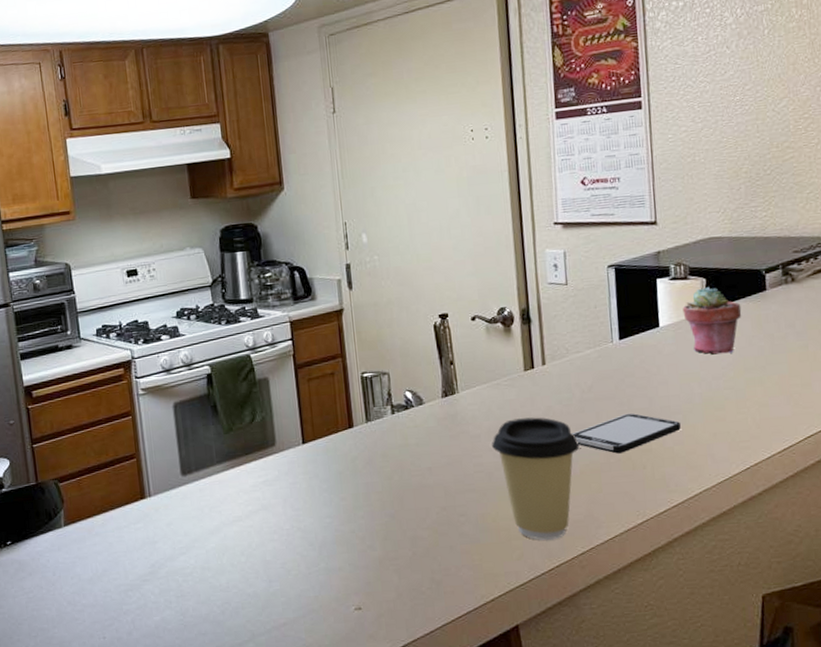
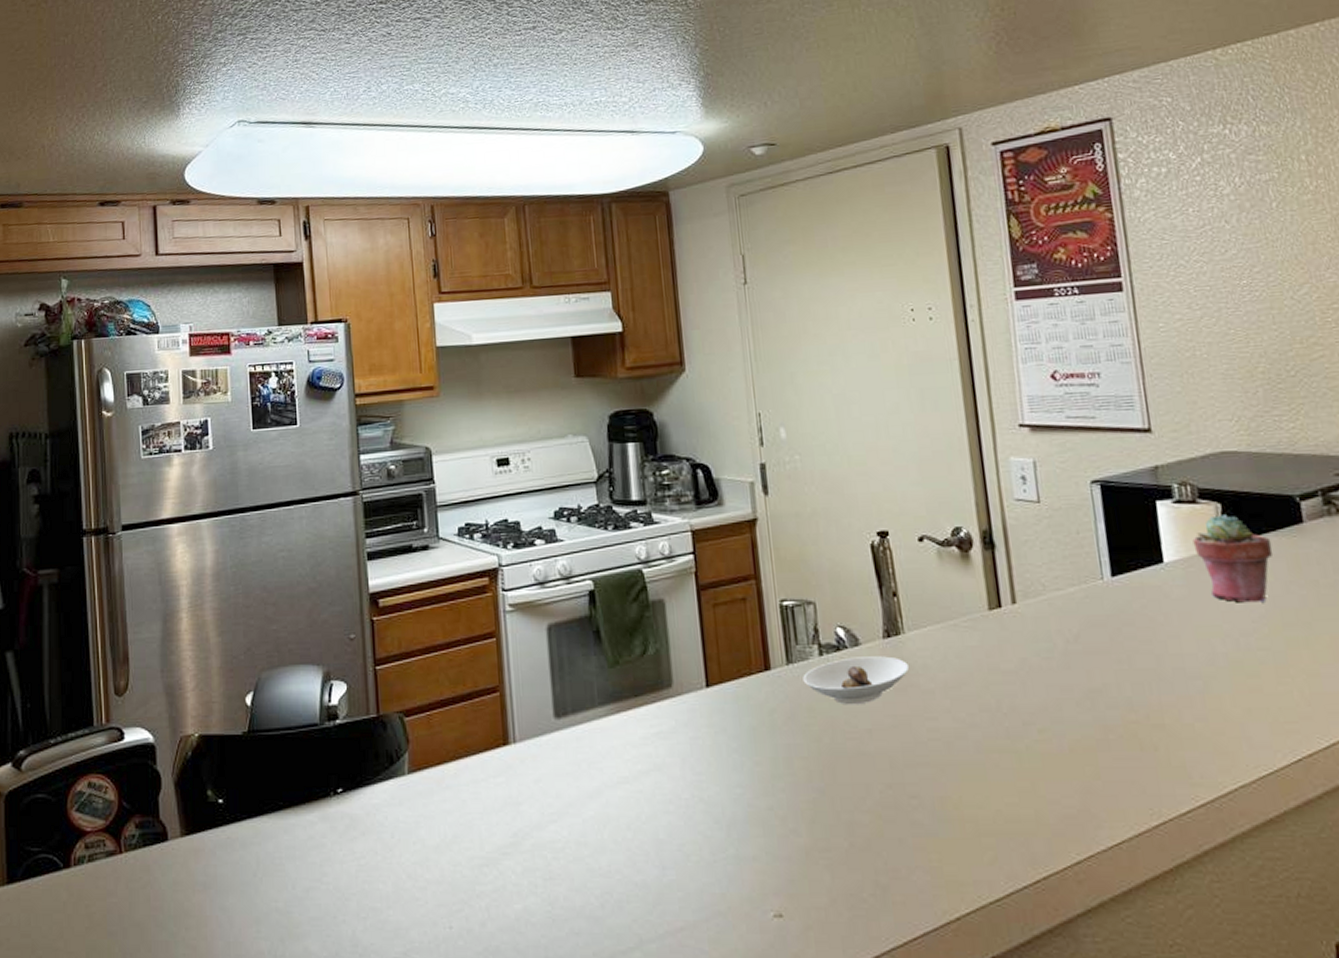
saucer: none [379,411,462,451] -> present [803,656,910,705]
coffee cup: present [492,417,580,540] -> none [950,671,1067,839]
smartphone: present [572,413,681,454] -> none [1055,673,1202,728]

